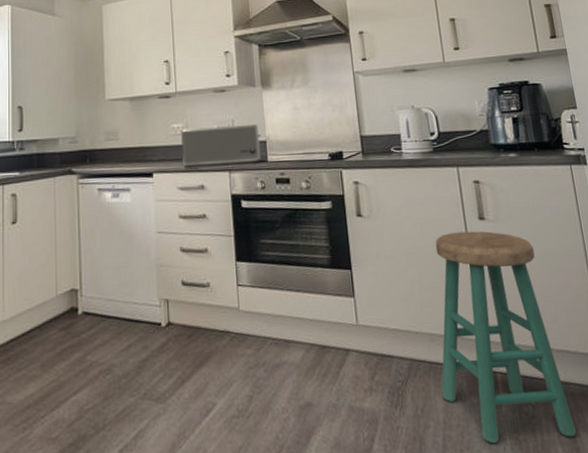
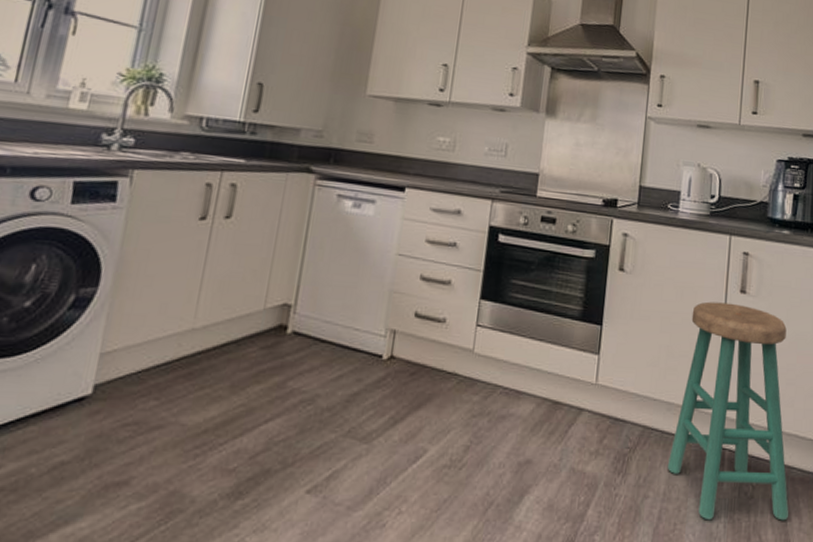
toaster: present [181,124,261,170] -> none [440,144,535,198]

